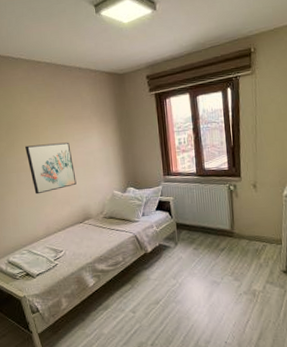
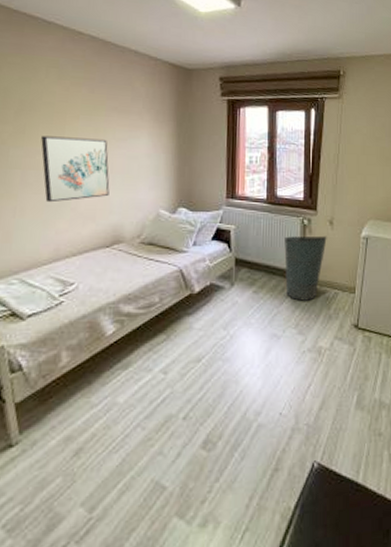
trash bin: none [215,198,252,254] -> present [284,235,327,301]

